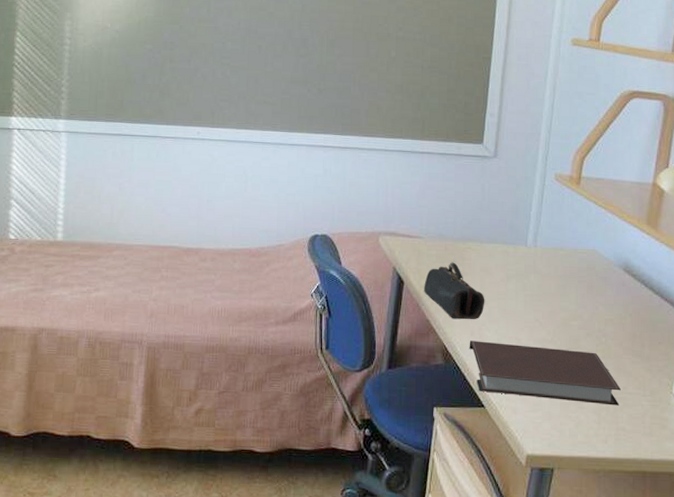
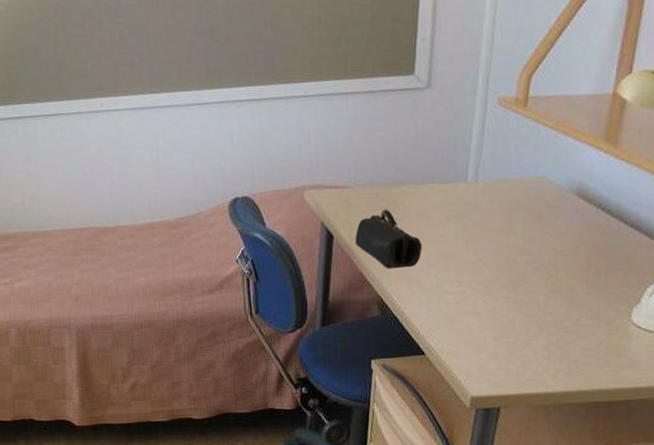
notebook: present [469,341,621,406] -> none [406,287,573,340]

